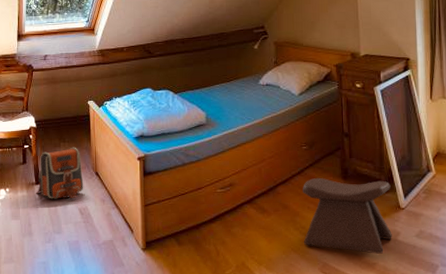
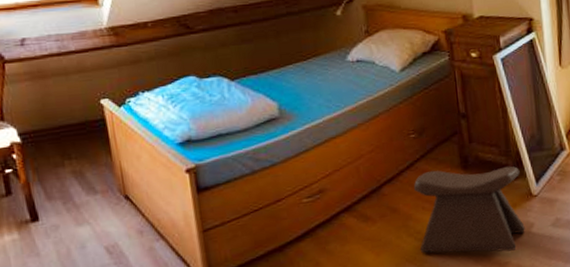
backpack: present [35,147,84,199] -> none [32,164,109,239]

